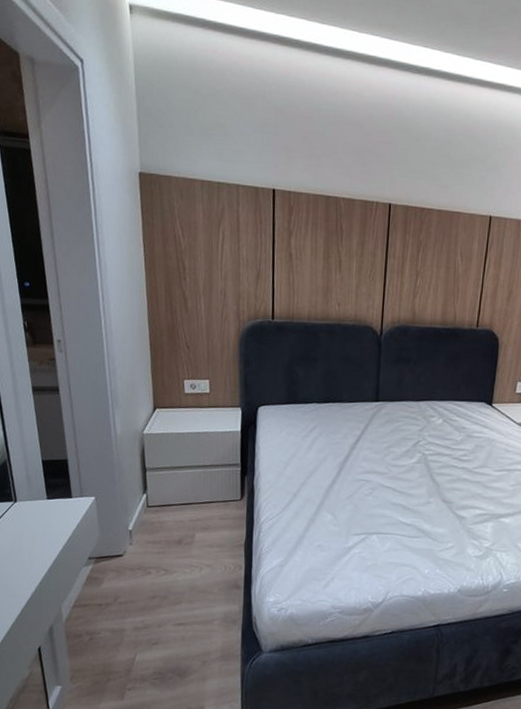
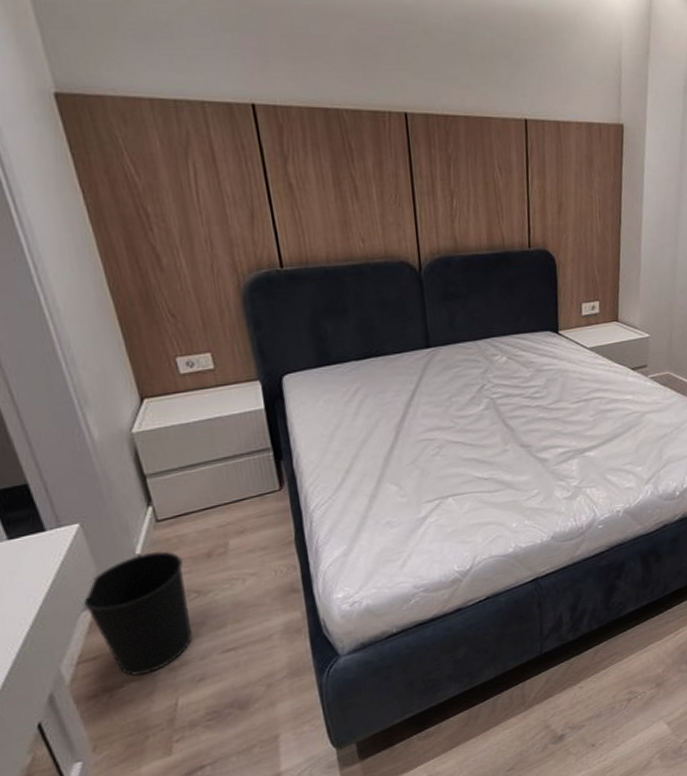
wastebasket: none [85,530,160,628] -> present [82,550,193,676]

